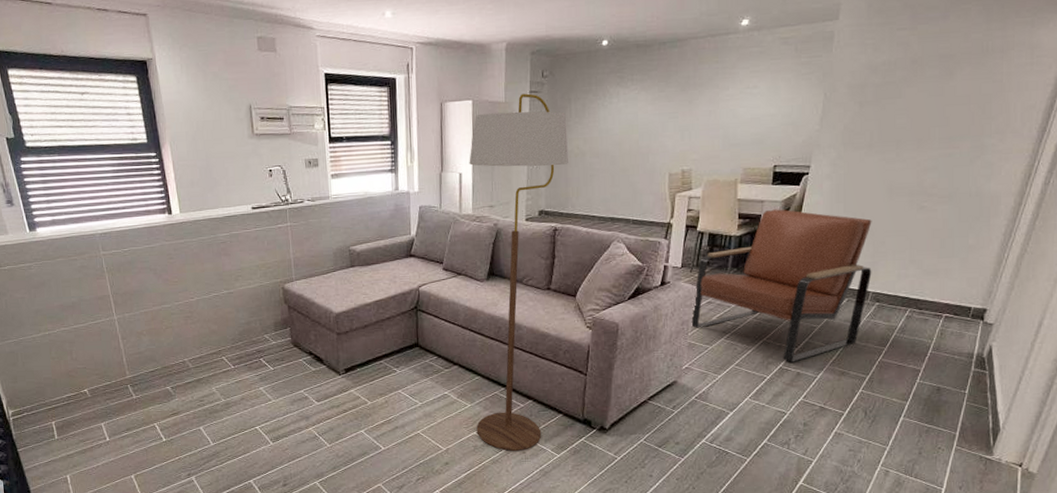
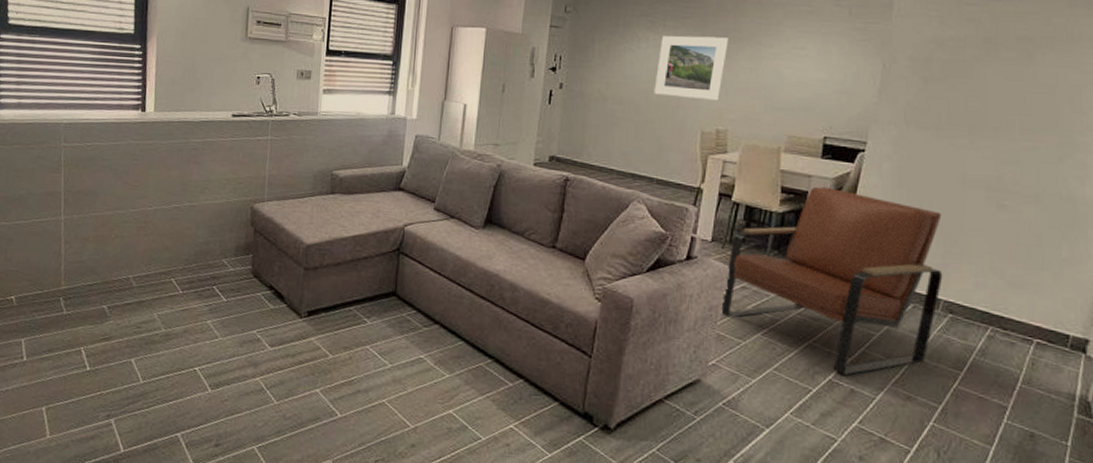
floor lamp: present [469,93,568,451] -> none [453,27,588,442]
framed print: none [626,85,690,145] -> present [654,35,728,101]

